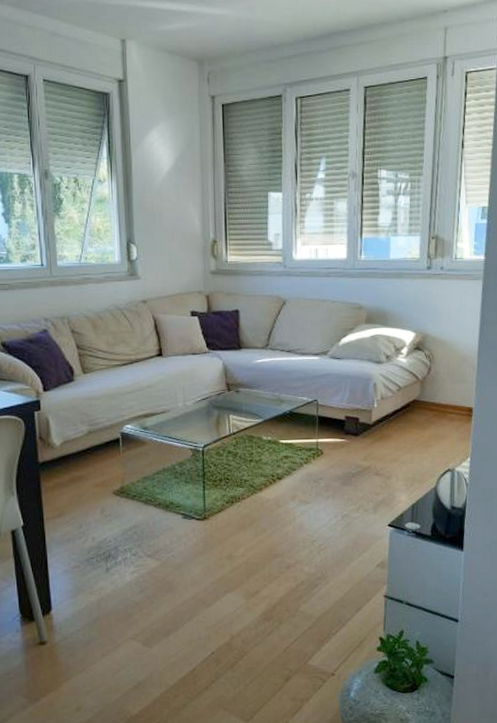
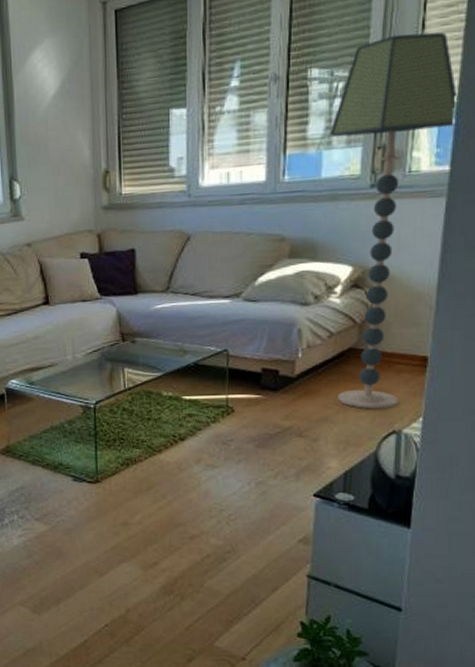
floor lamp: none [395,150,489,451] -> present [329,32,458,410]

